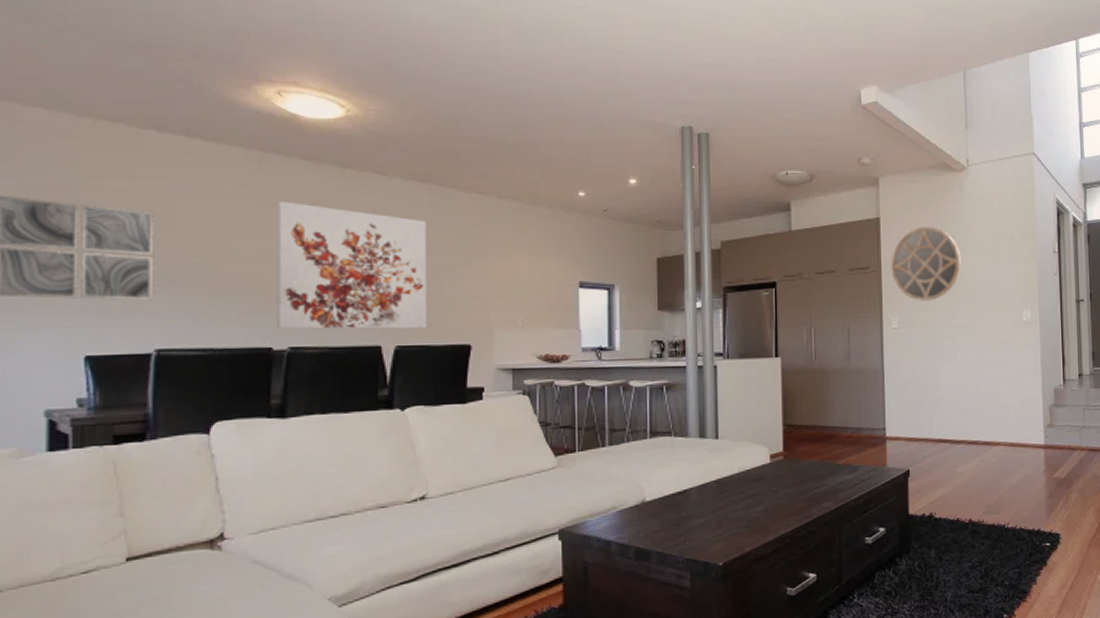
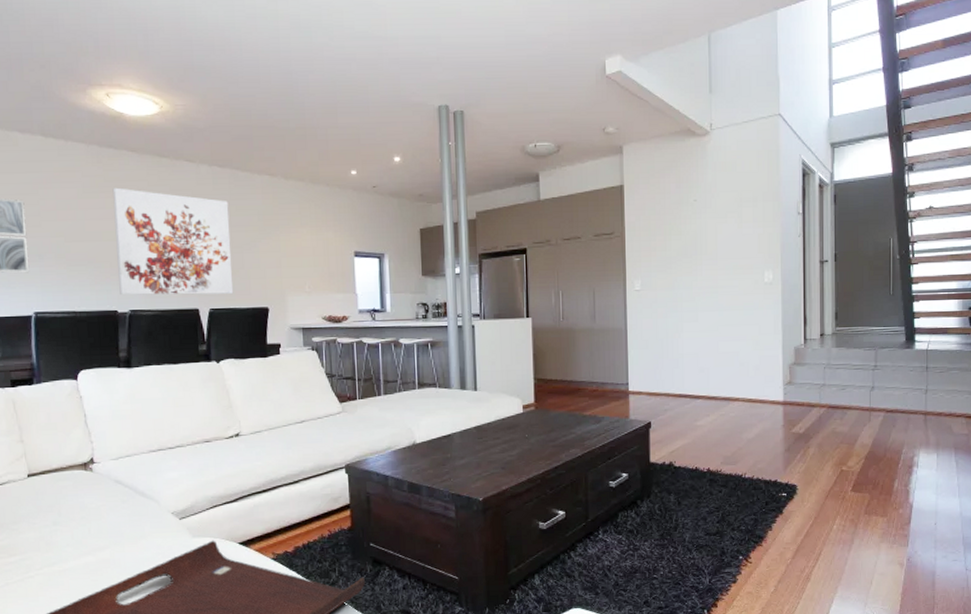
home mirror: present [891,226,962,301] -> none [634,191,704,264]

